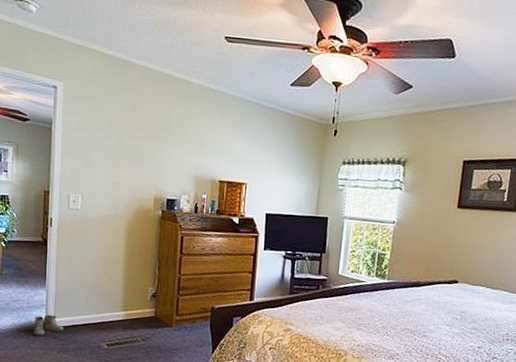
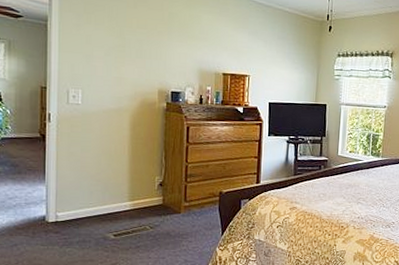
boots: present [30,314,64,336] -> none [29,210,67,232]

